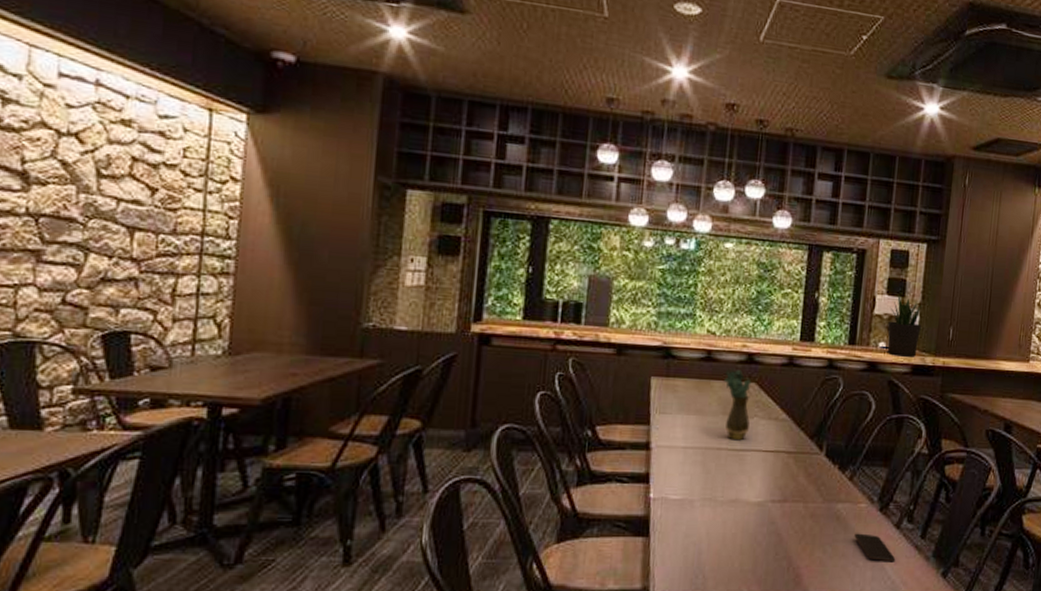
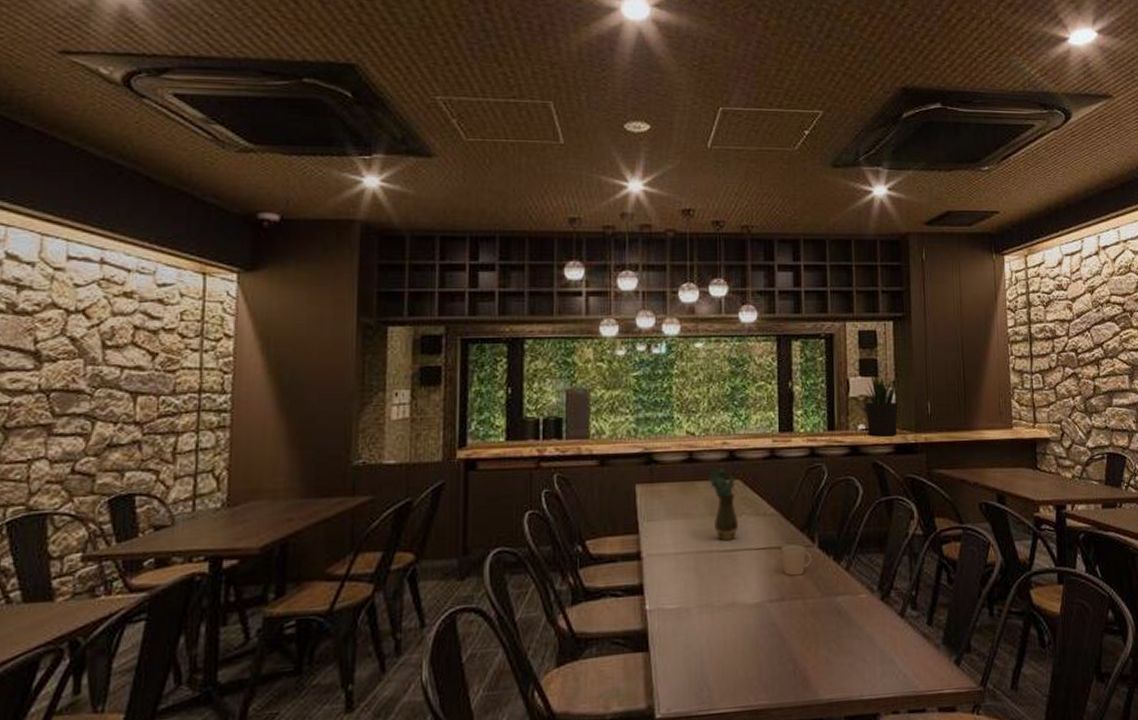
cup: none [788,450,818,480] -> present [781,544,812,576]
smartphone: present [854,533,896,562] -> none [858,626,905,655]

